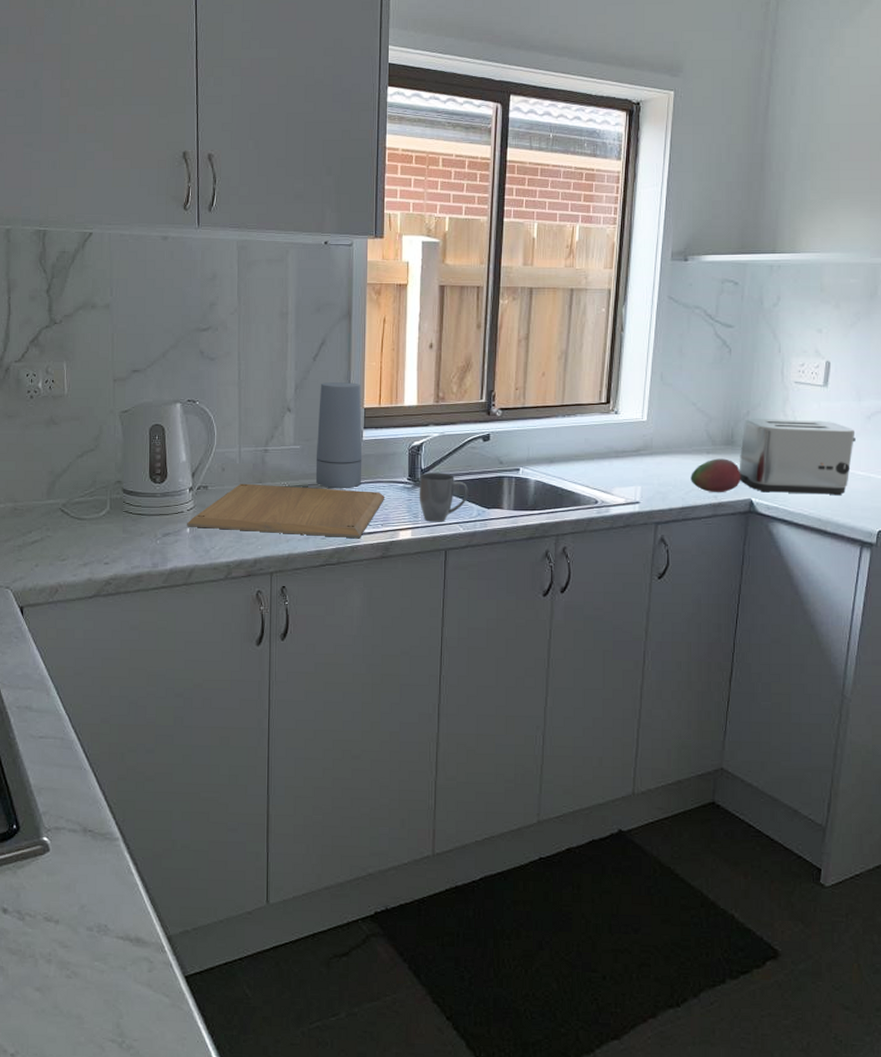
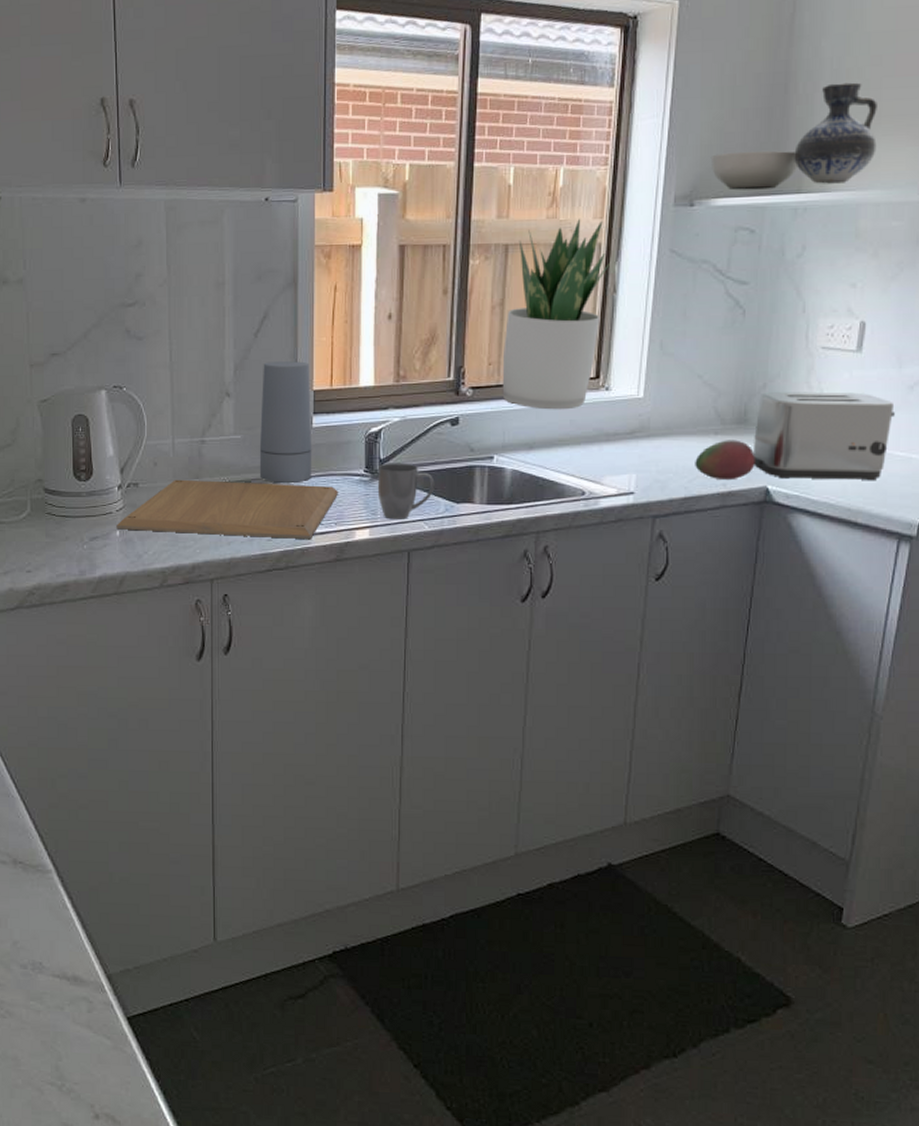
planter: none [527,267,618,430] -> present [502,218,610,410]
bowl: none [701,217,773,249] -> present [710,150,798,191]
ceramic jug: none [769,164,836,246] -> present [794,82,877,184]

